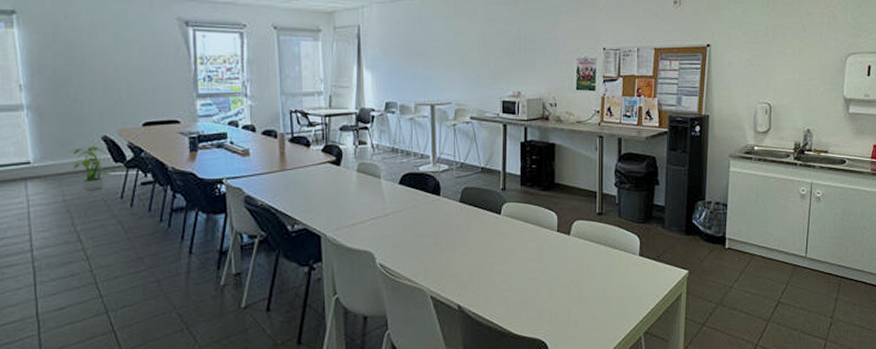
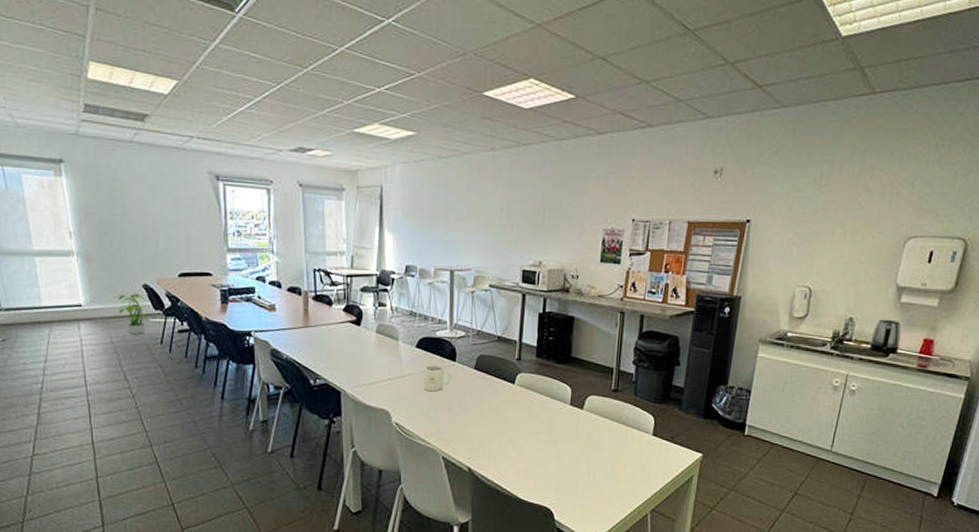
mug: none [408,201,437,229] -> present [423,365,452,392]
kettle: none [827,129,853,161] -> present [869,319,902,354]

